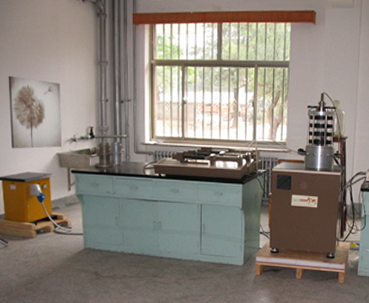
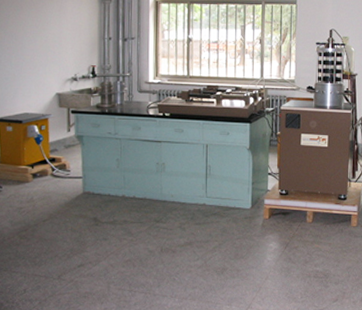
wall art: present [8,75,62,149] -> none [8,14,63,89]

